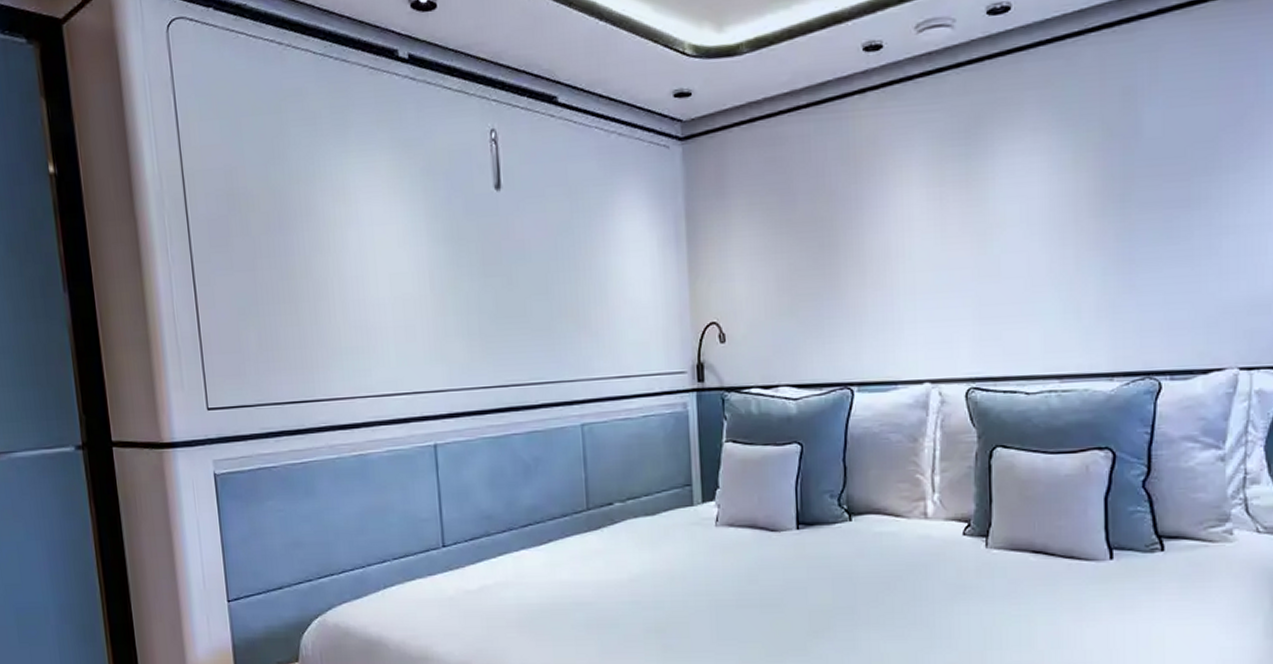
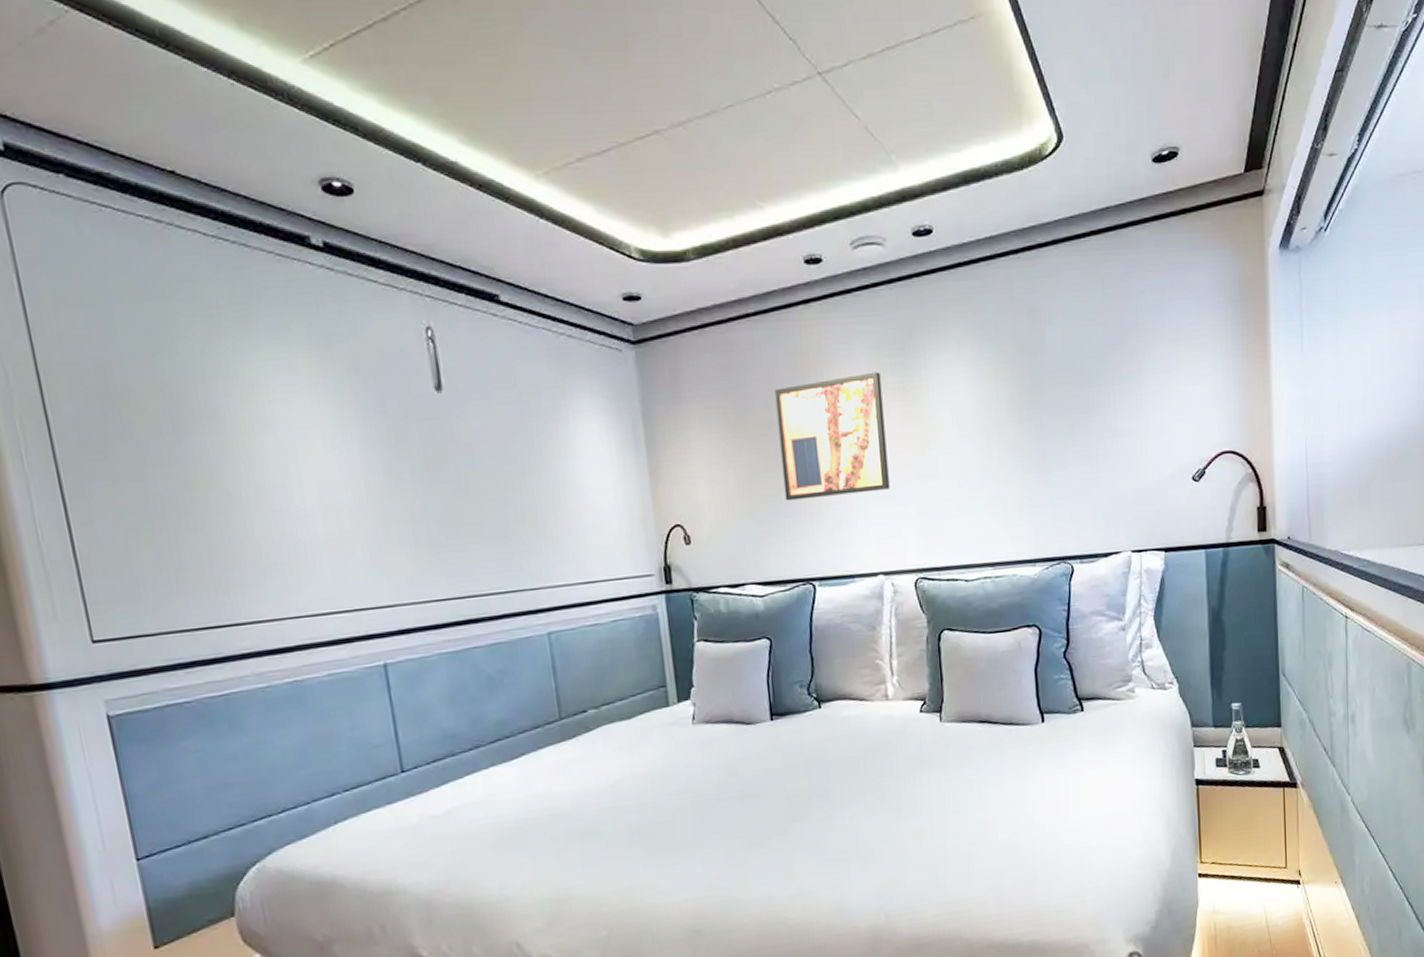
wall art: none [822,163,944,301] -> present [774,372,890,501]

